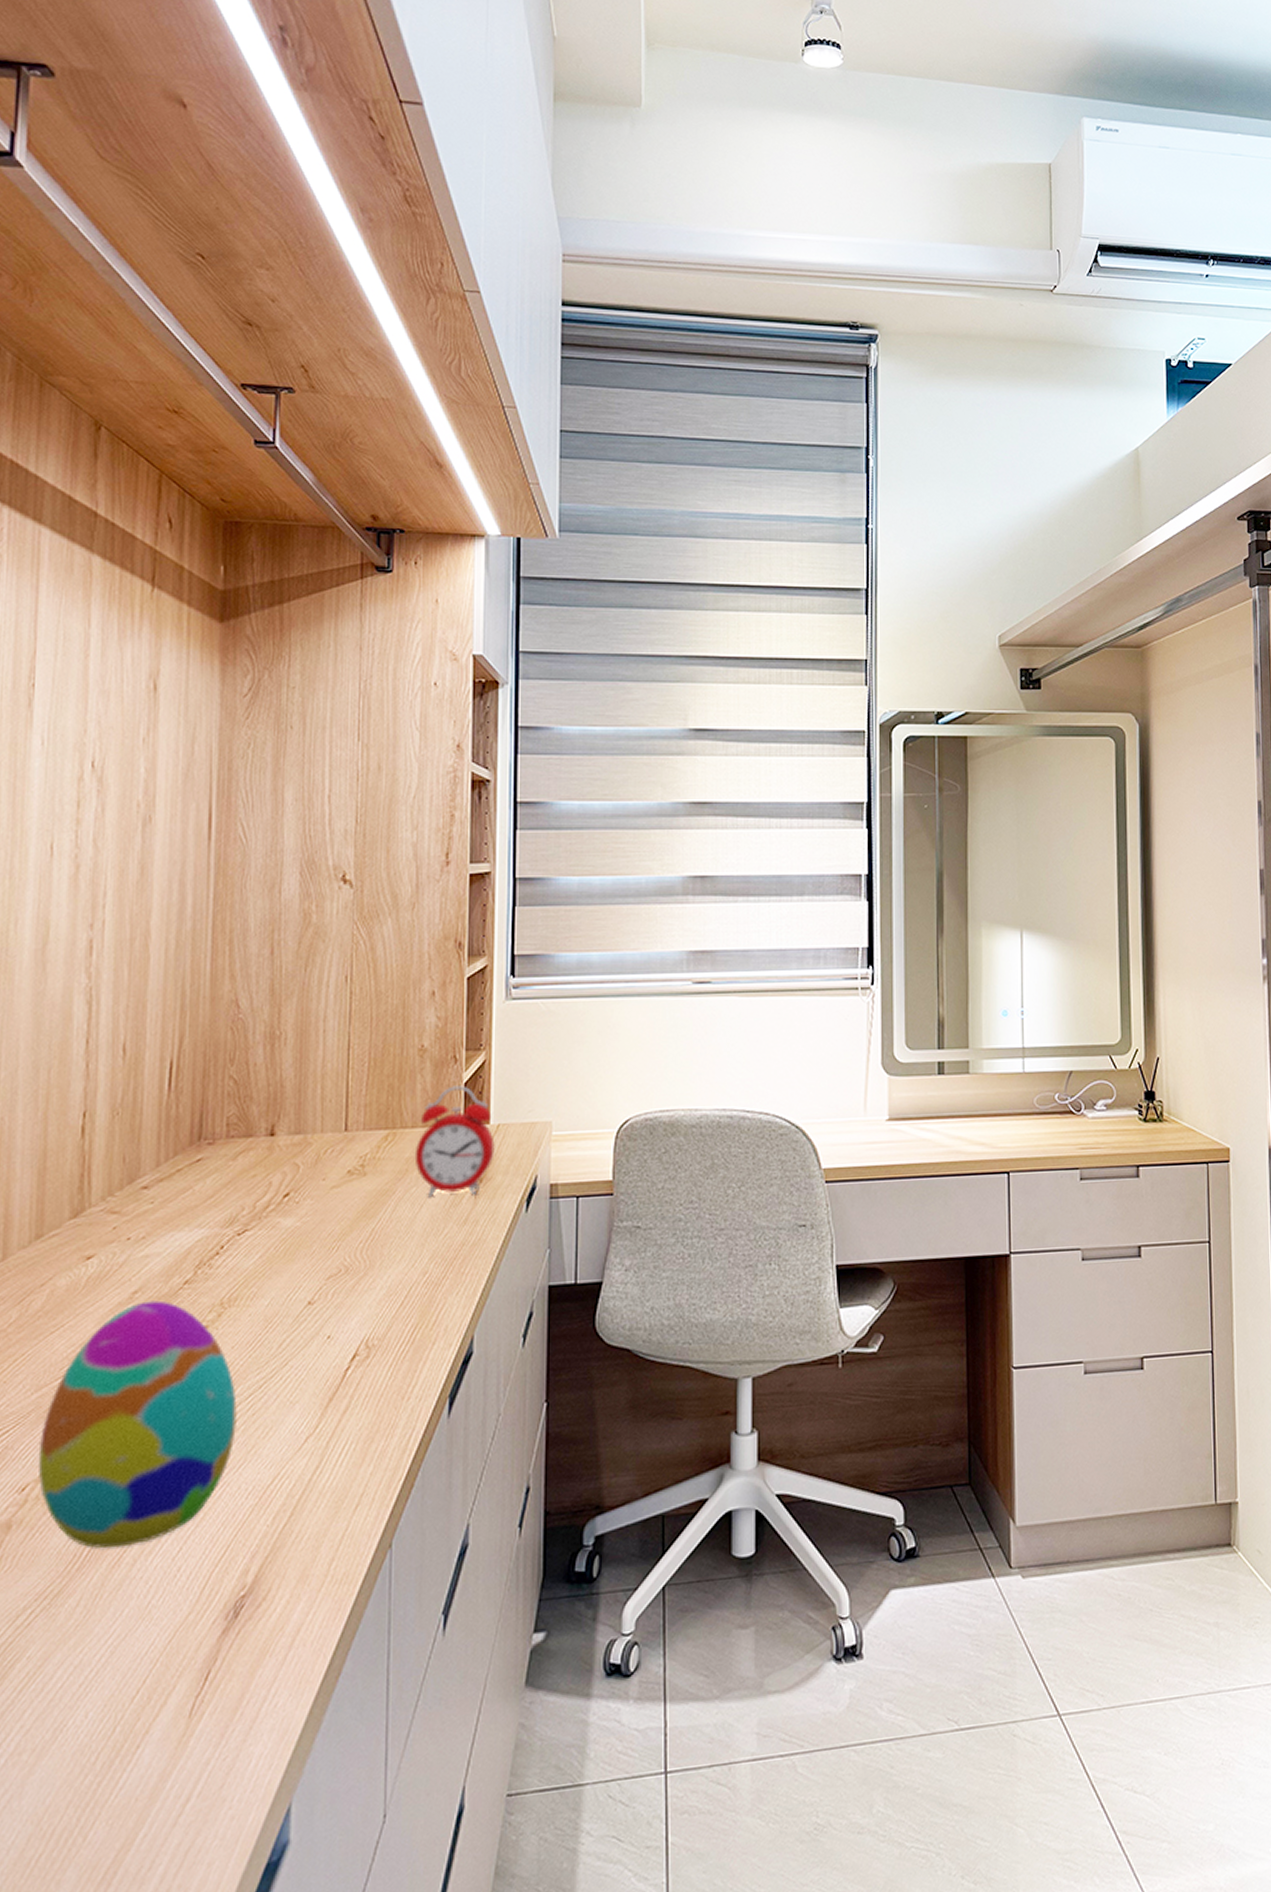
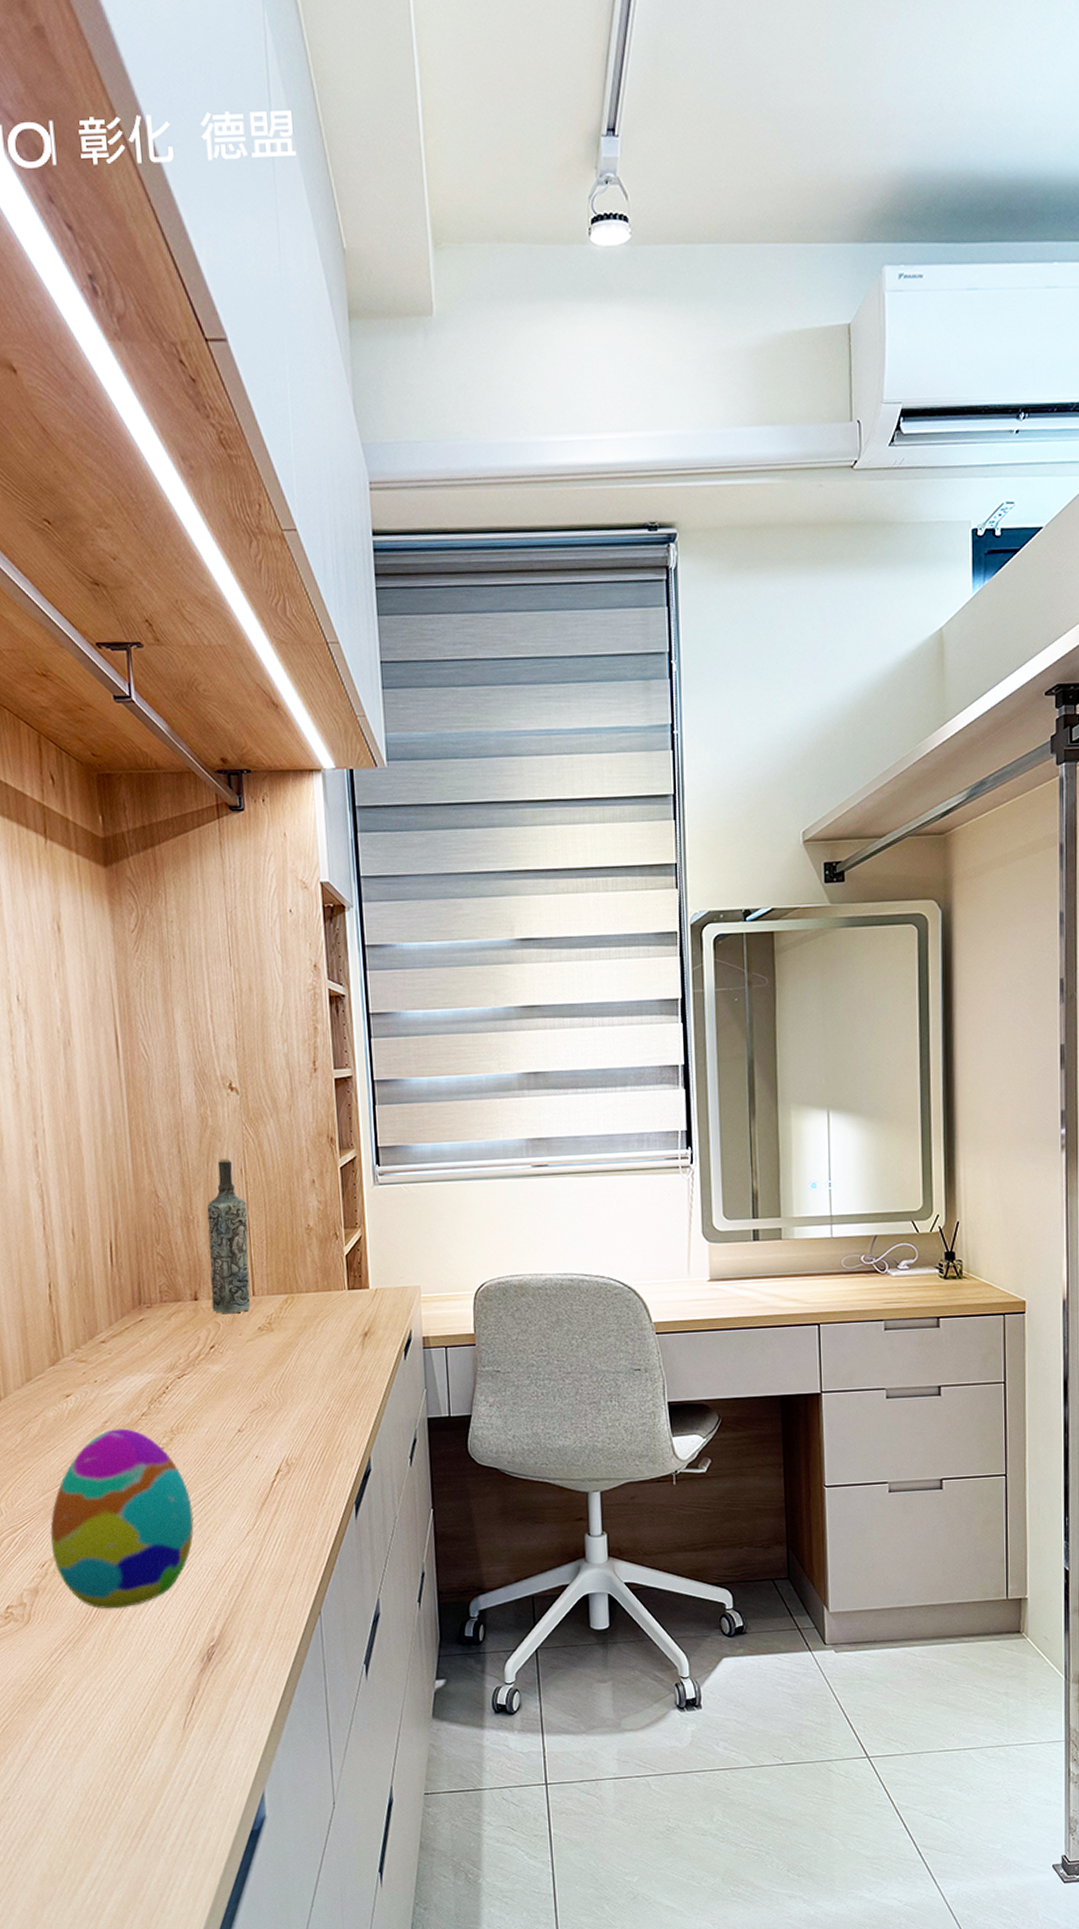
bottle: none [292,963,349,1153] -> present [206,1158,251,1314]
alarm clock: present [414,1086,495,1198] -> none [310,1257,375,1349]

